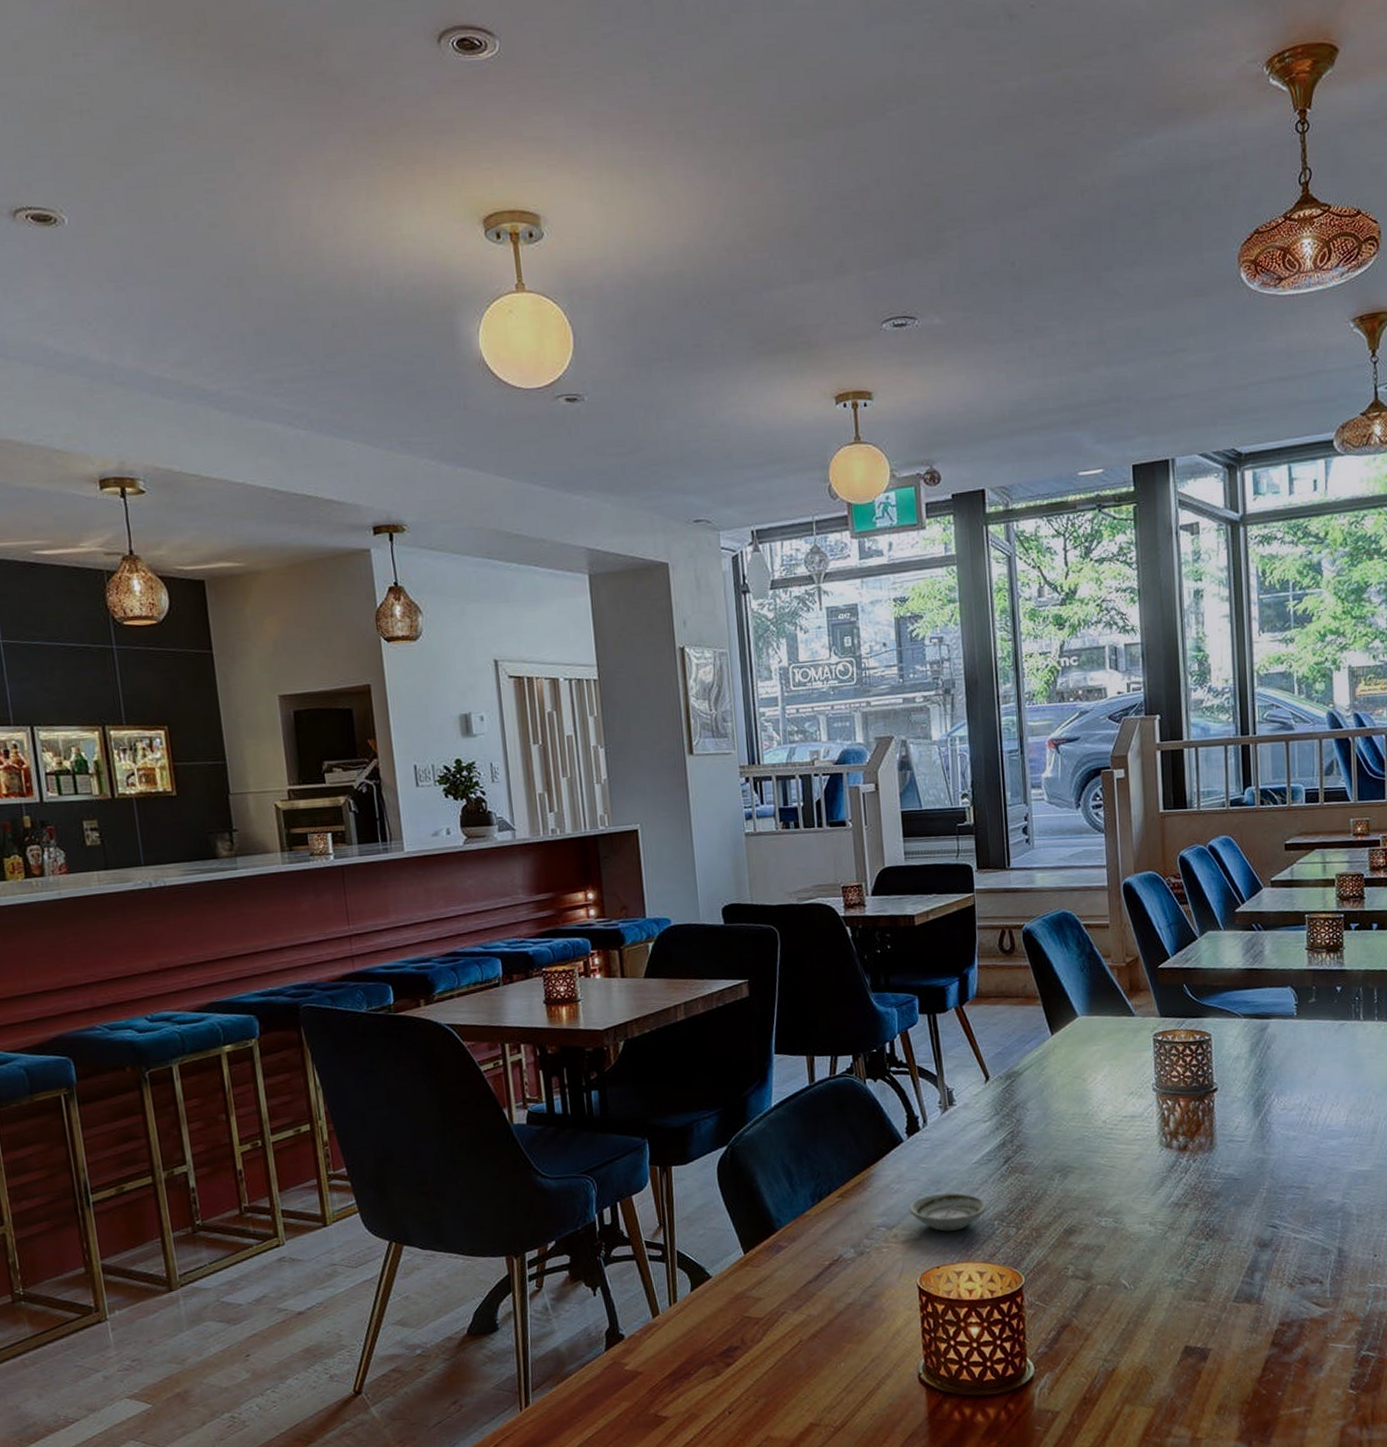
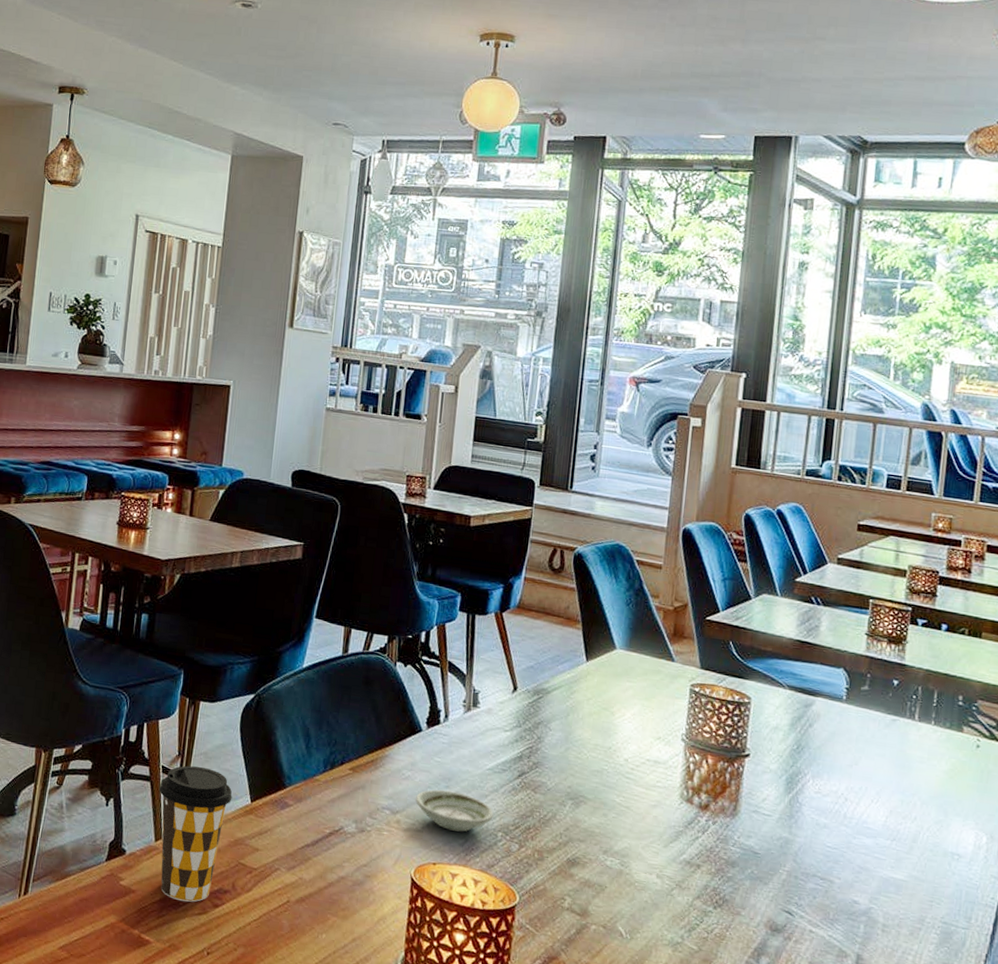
coffee cup: none [646,1231,724,1370] -> present [159,765,232,902]

